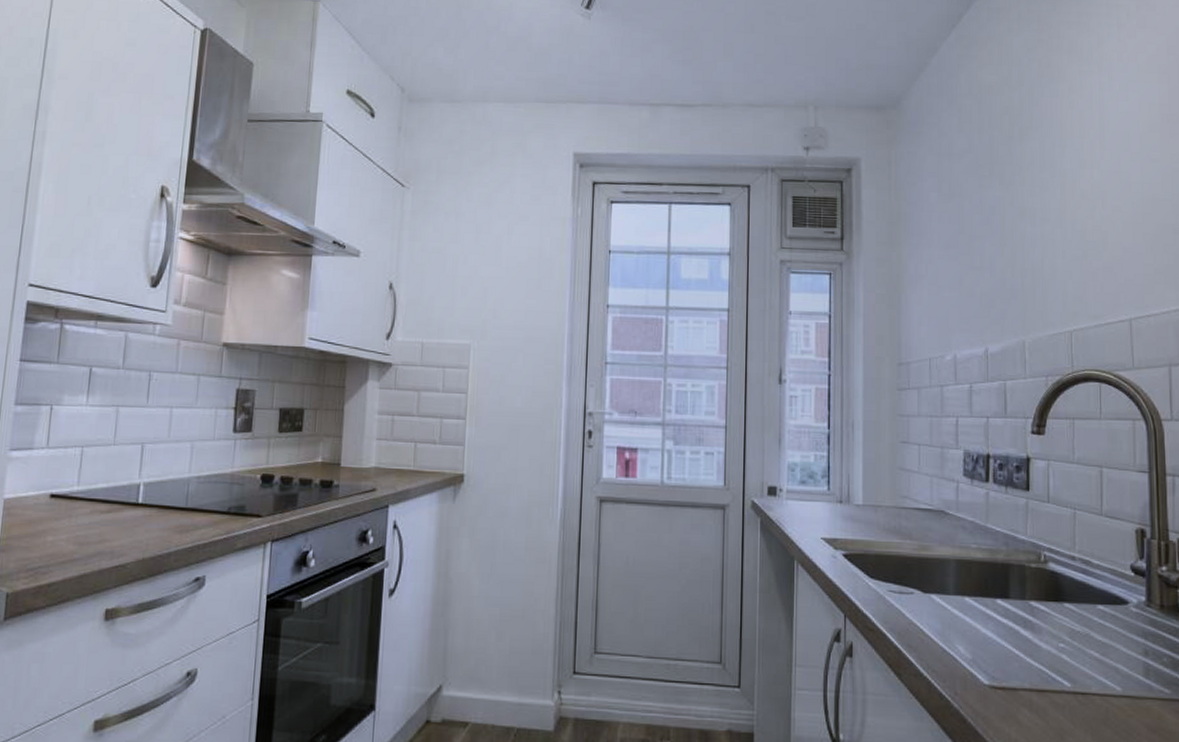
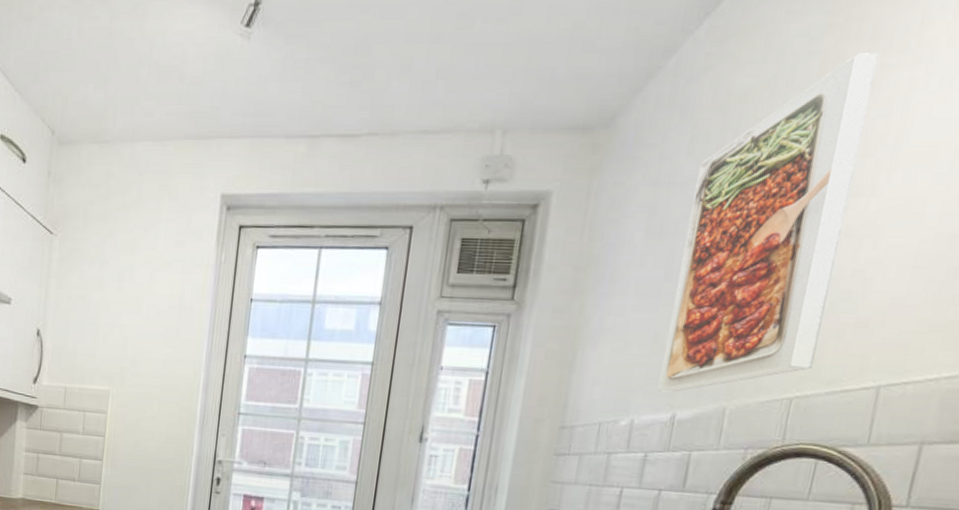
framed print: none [969,62,1081,329] -> present [658,53,879,392]

